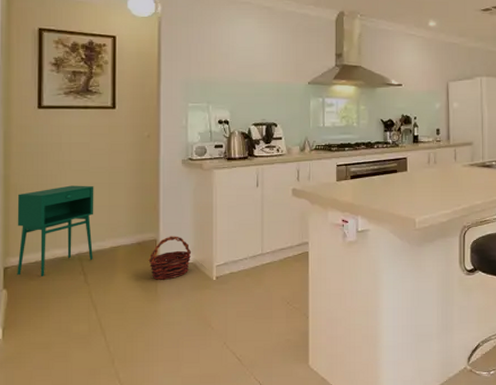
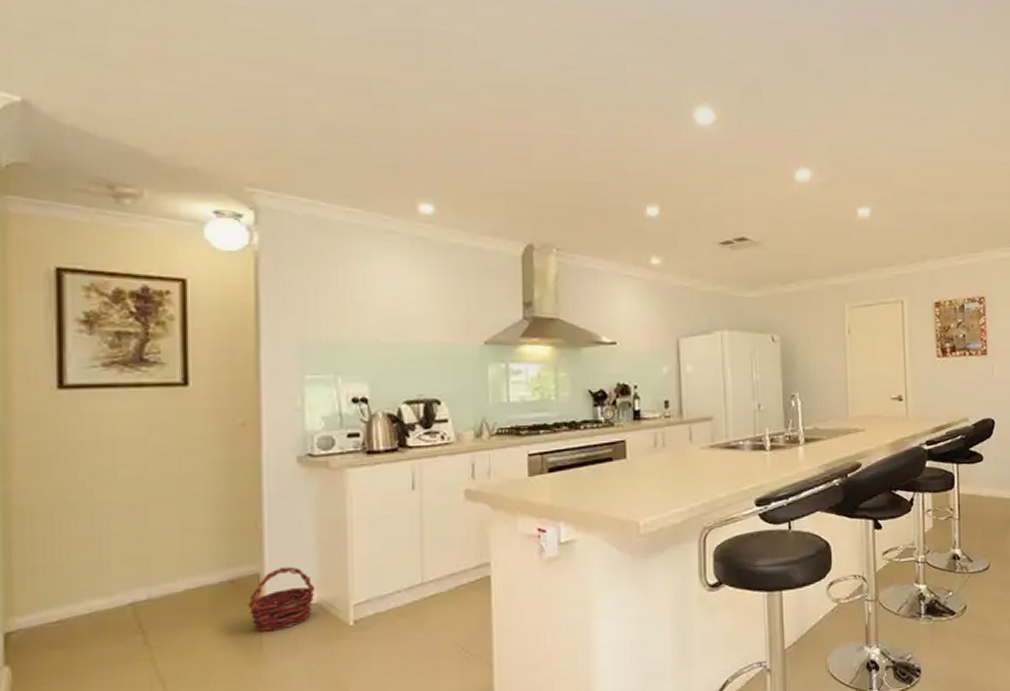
storage cabinet: present [17,185,94,277] -> none [25,500,157,644]

